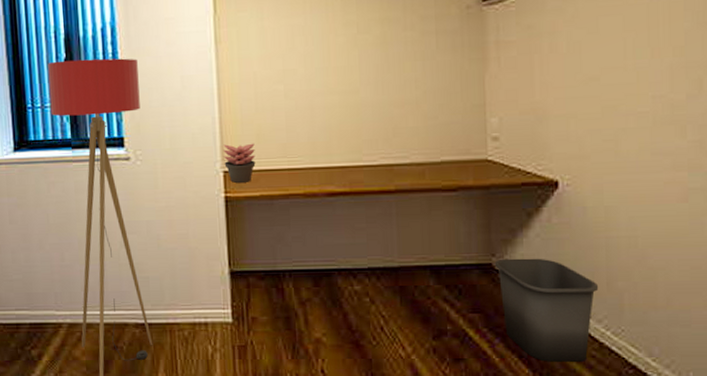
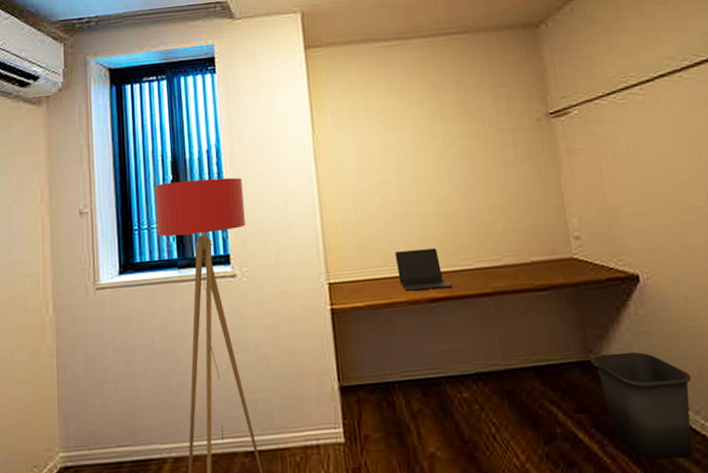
succulent plant: present [223,143,256,183] -> none [327,253,359,294]
laptop: none [294,142,353,184] -> present [394,248,452,291]

